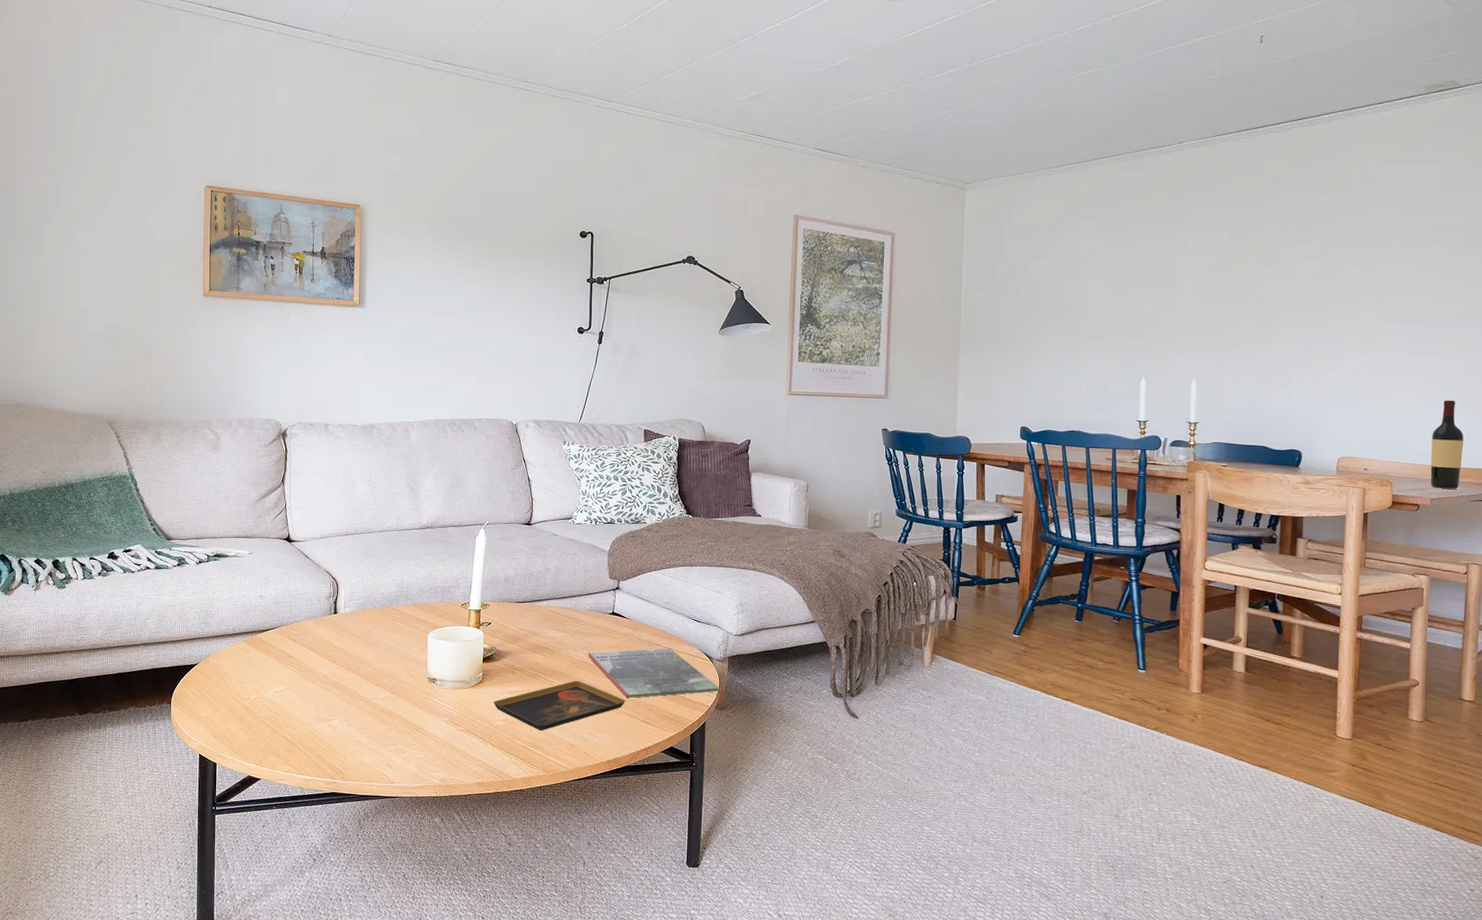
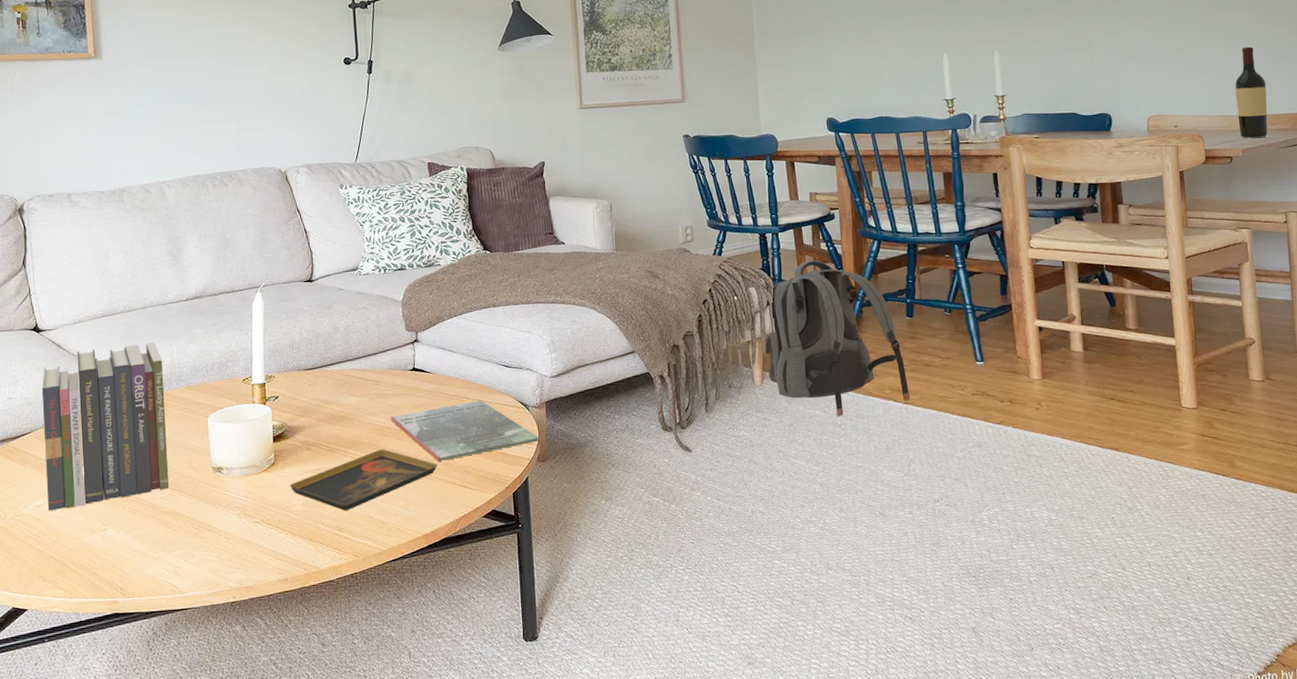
books: none [285,562,394,698] -> present [41,342,170,511]
backpack: none [937,557,1071,704] -> present [765,260,911,417]

